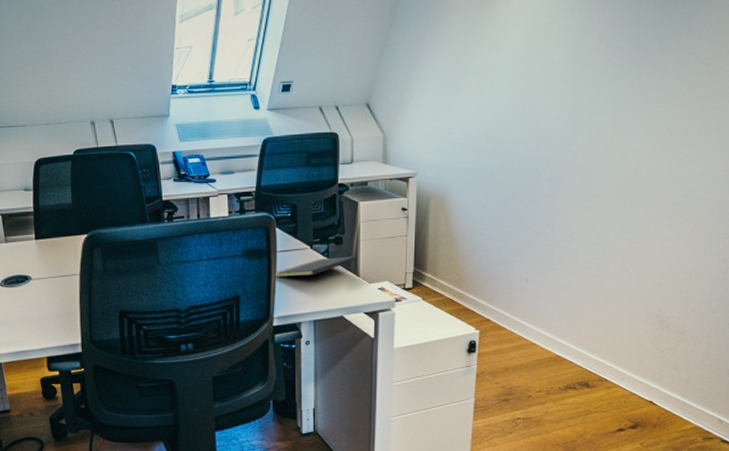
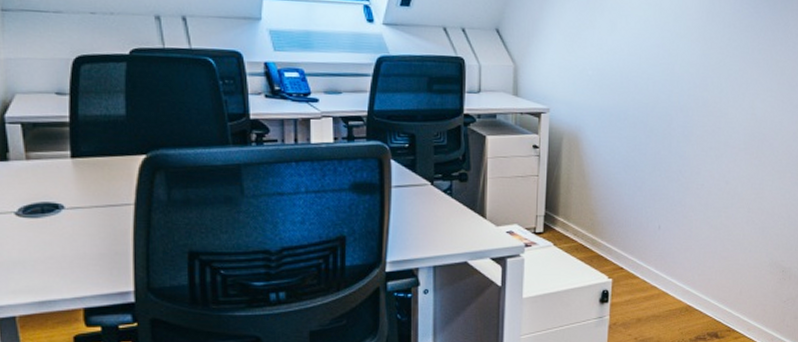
notepad: present [275,256,358,278] -> none [389,195,484,217]

